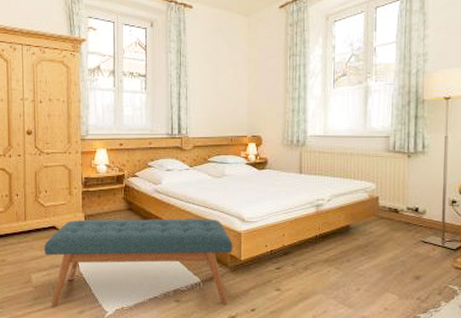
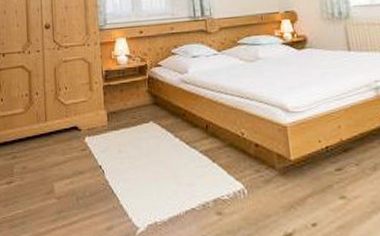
bench: present [43,219,233,308] -> none [65,110,282,224]

